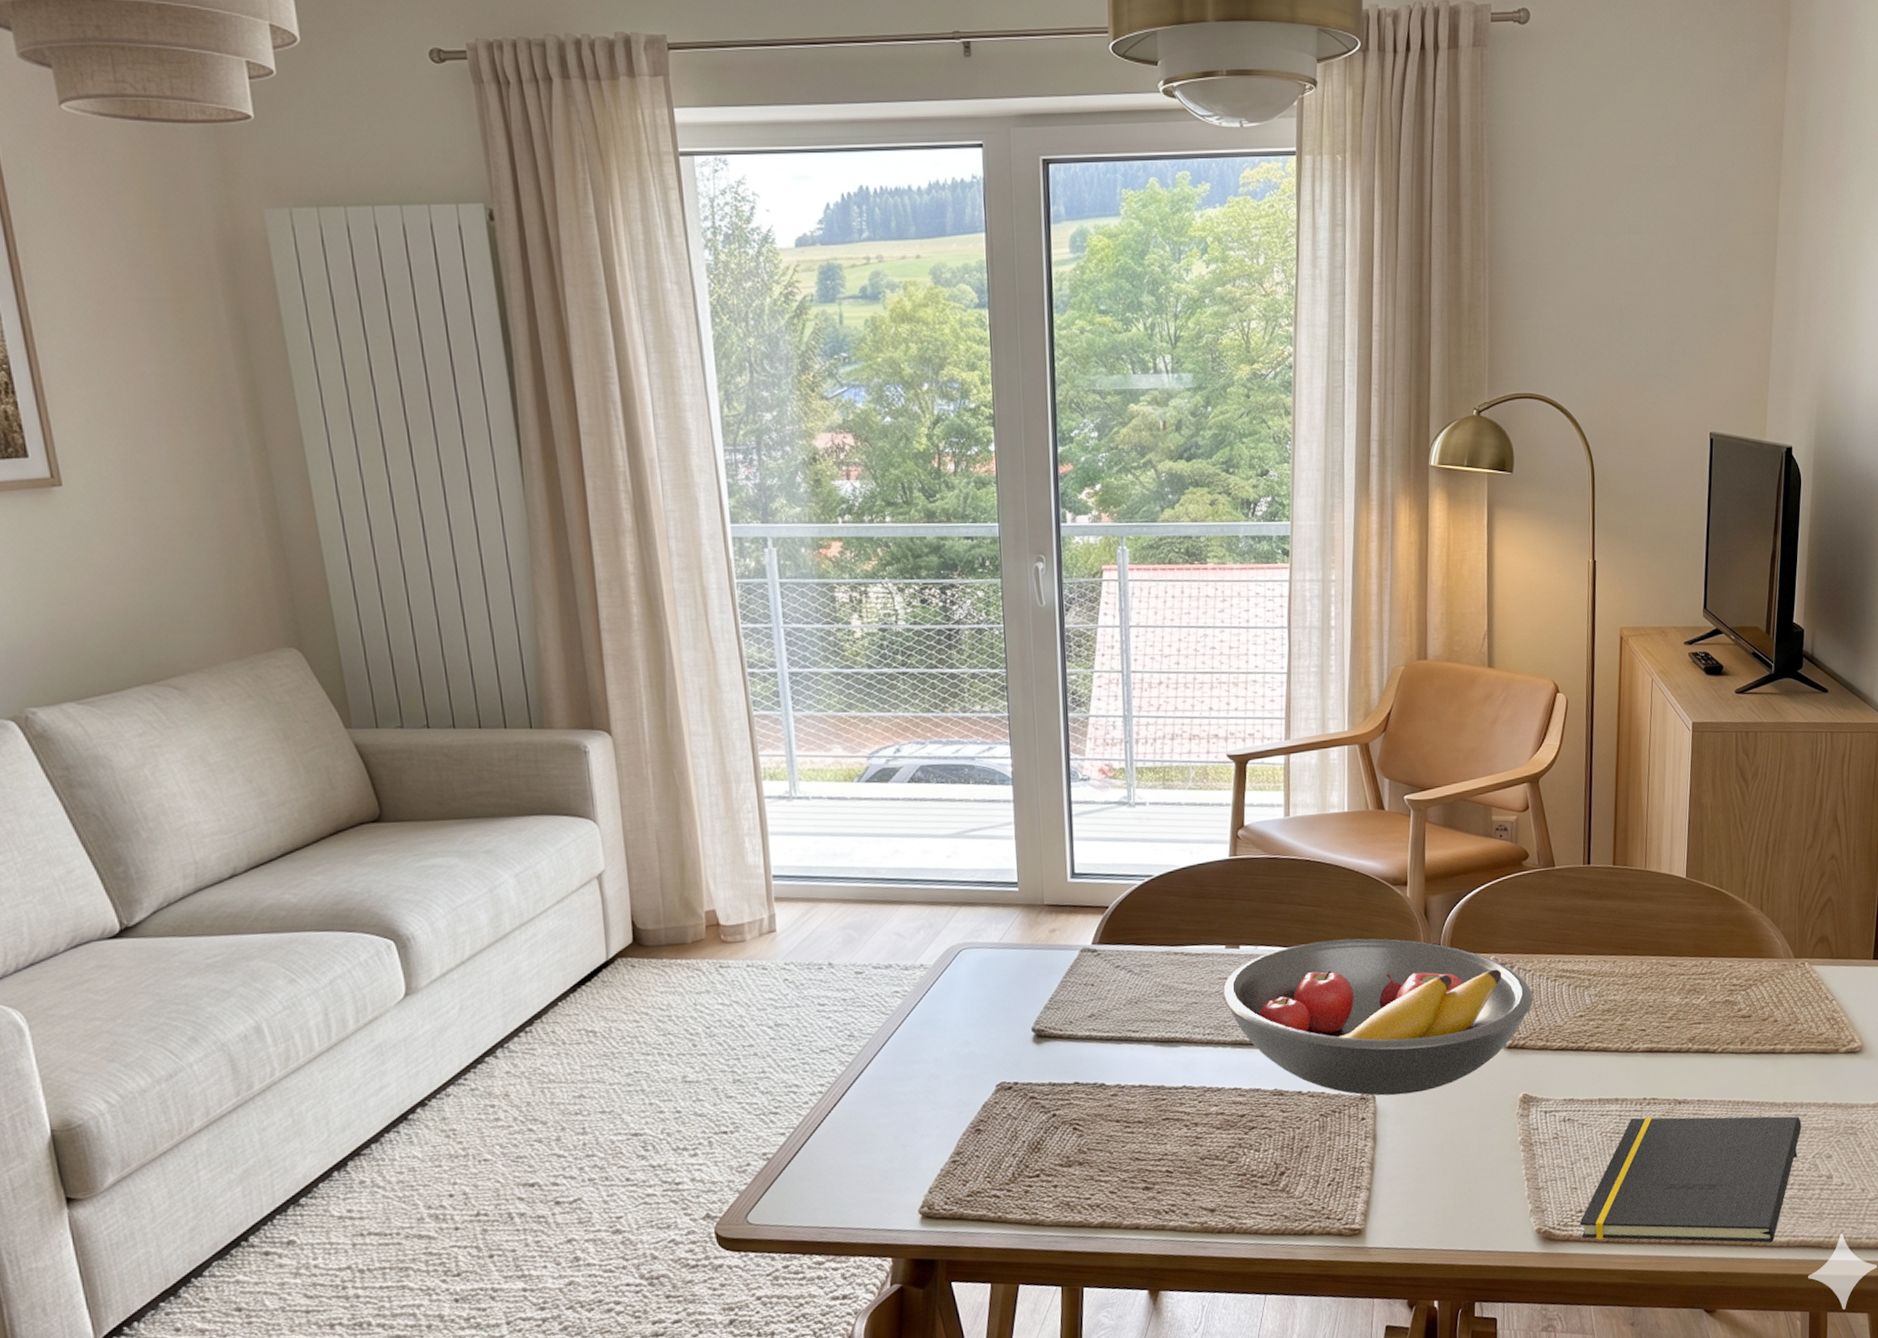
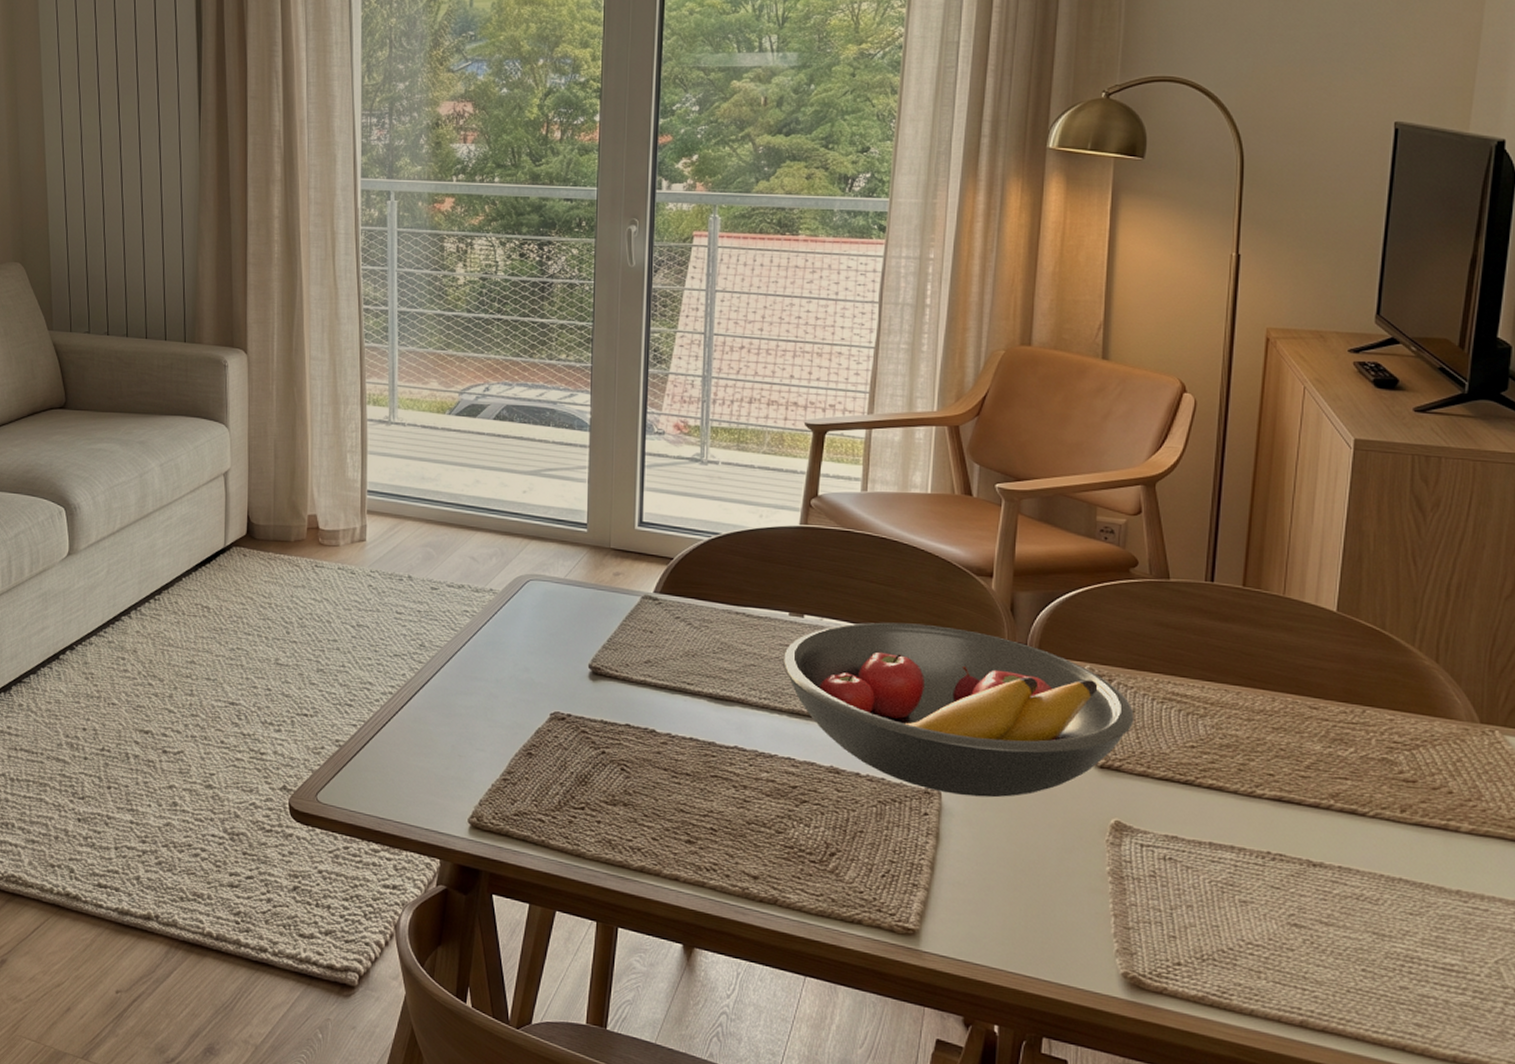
notepad: present [1579,1116,1802,1243] -> none [1177,871,1481,1053]

